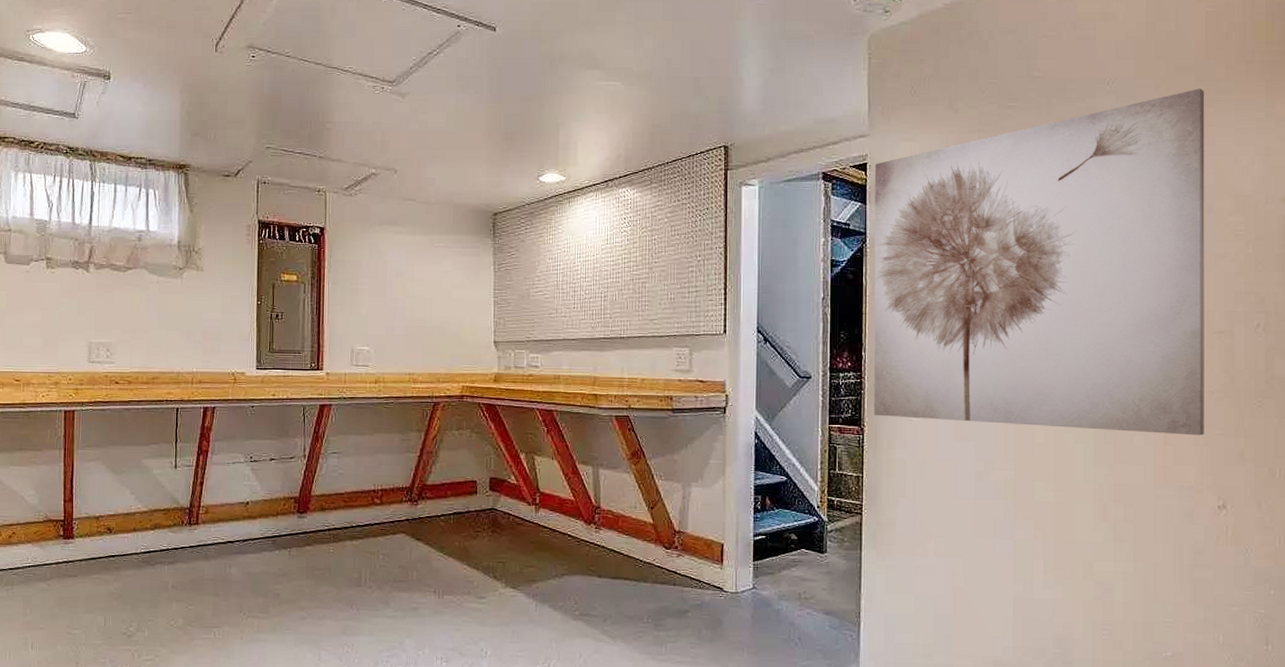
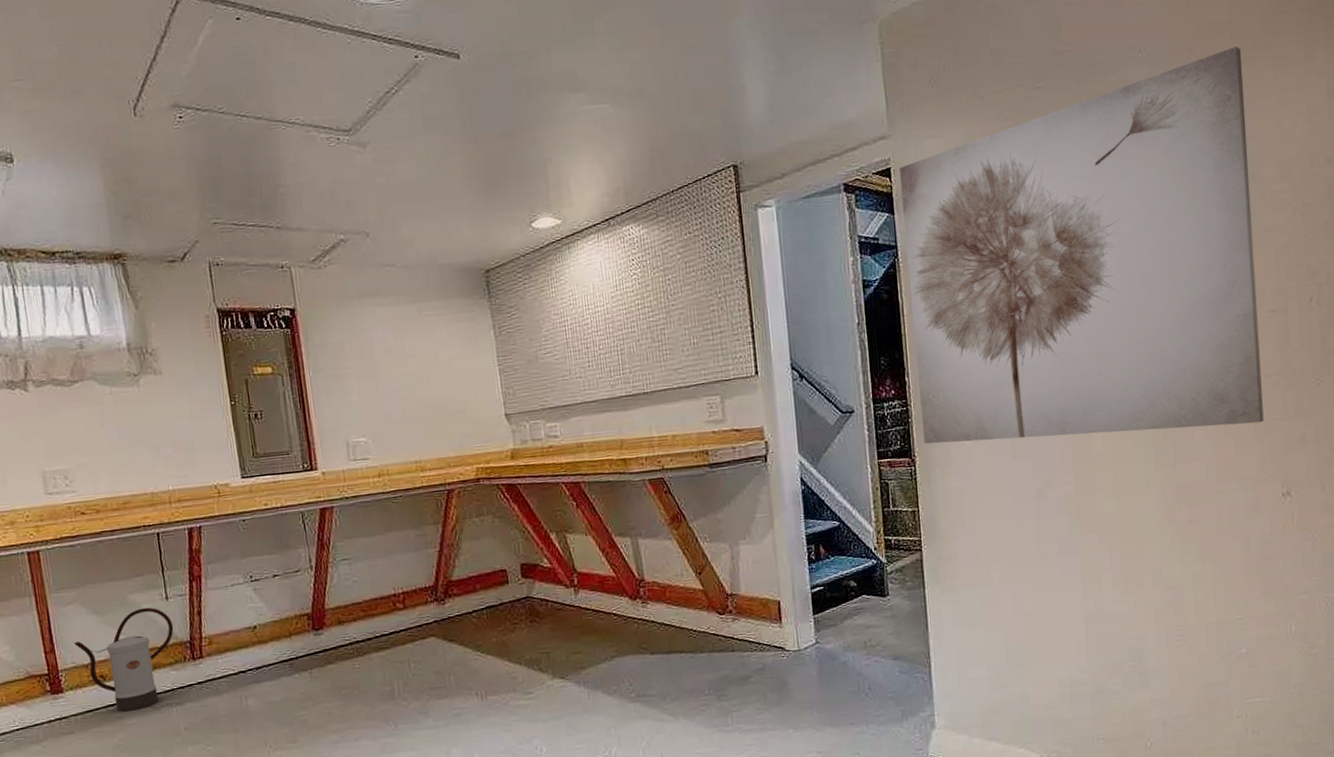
watering can: none [90,472,177,564] -> present [74,607,174,712]

